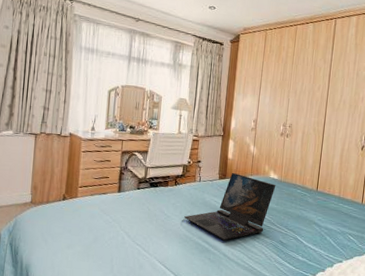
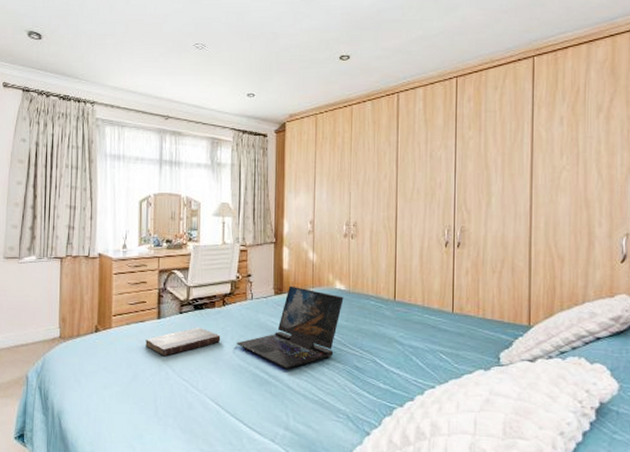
book: none [106,201,171,224] -> present [145,327,221,357]

